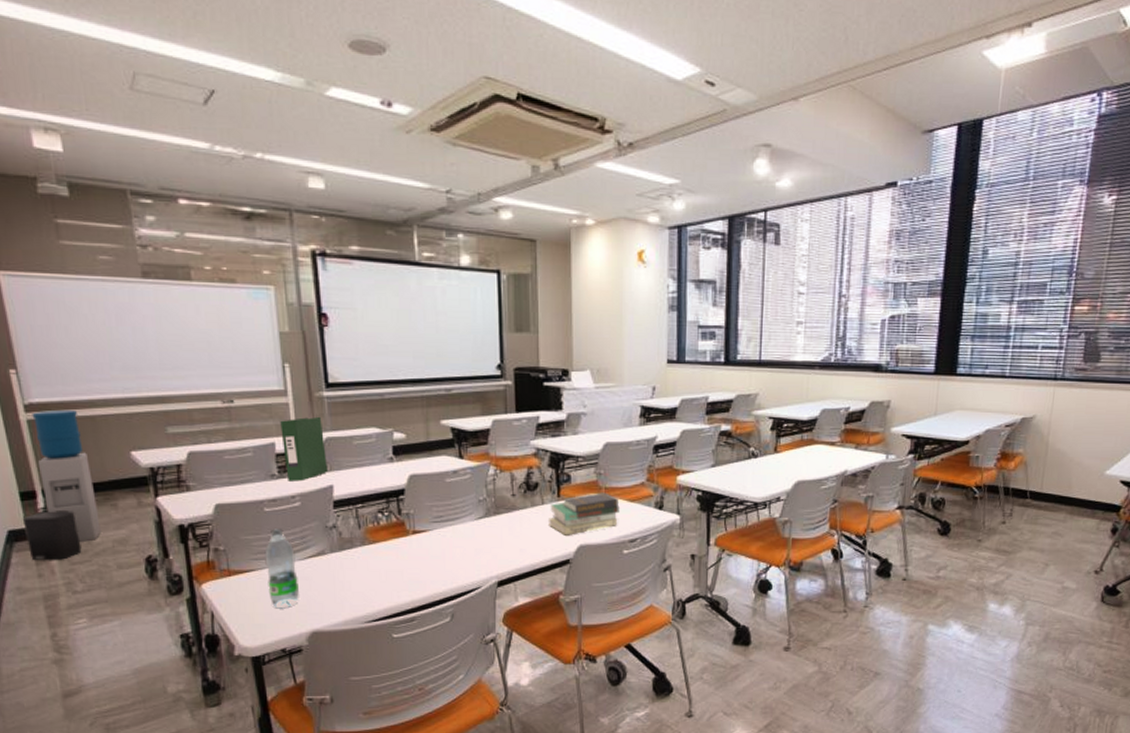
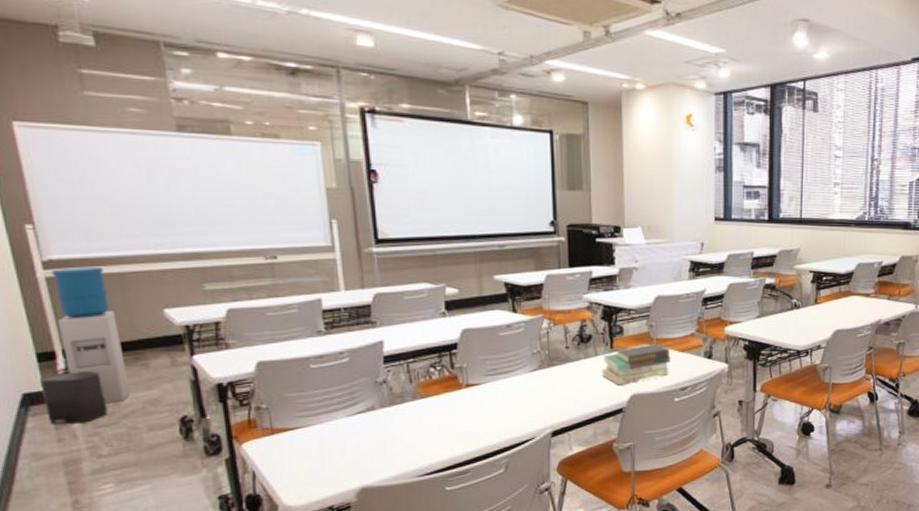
bottle: present [264,529,299,609] -> none [310,385,348,466]
binder: present [280,416,327,481] -> none [327,272,377,337]

